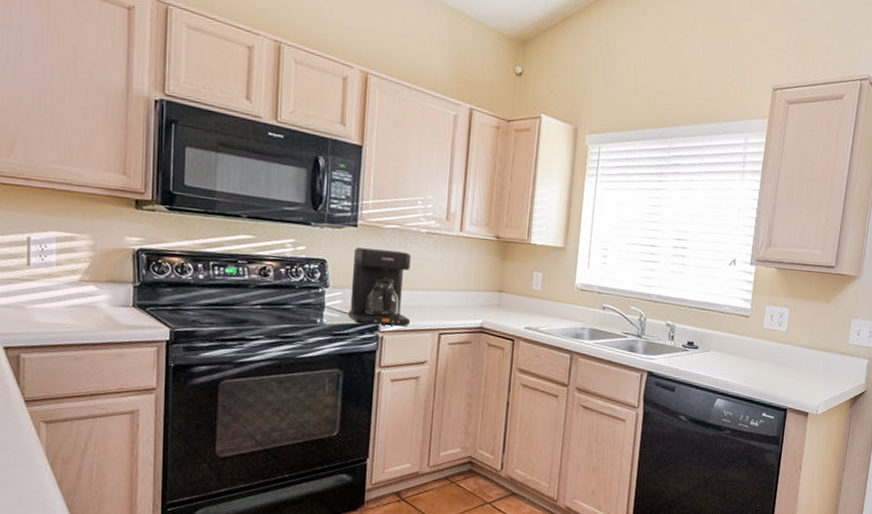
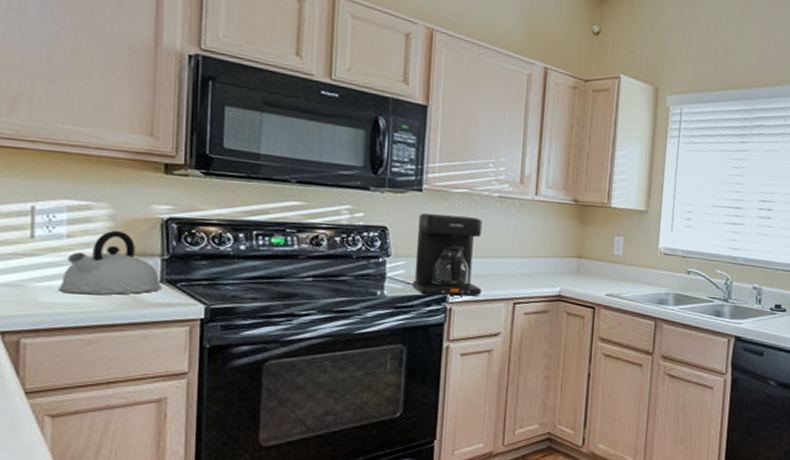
kettle: none [49,259,134,317] -> present [57,230,162,295]

